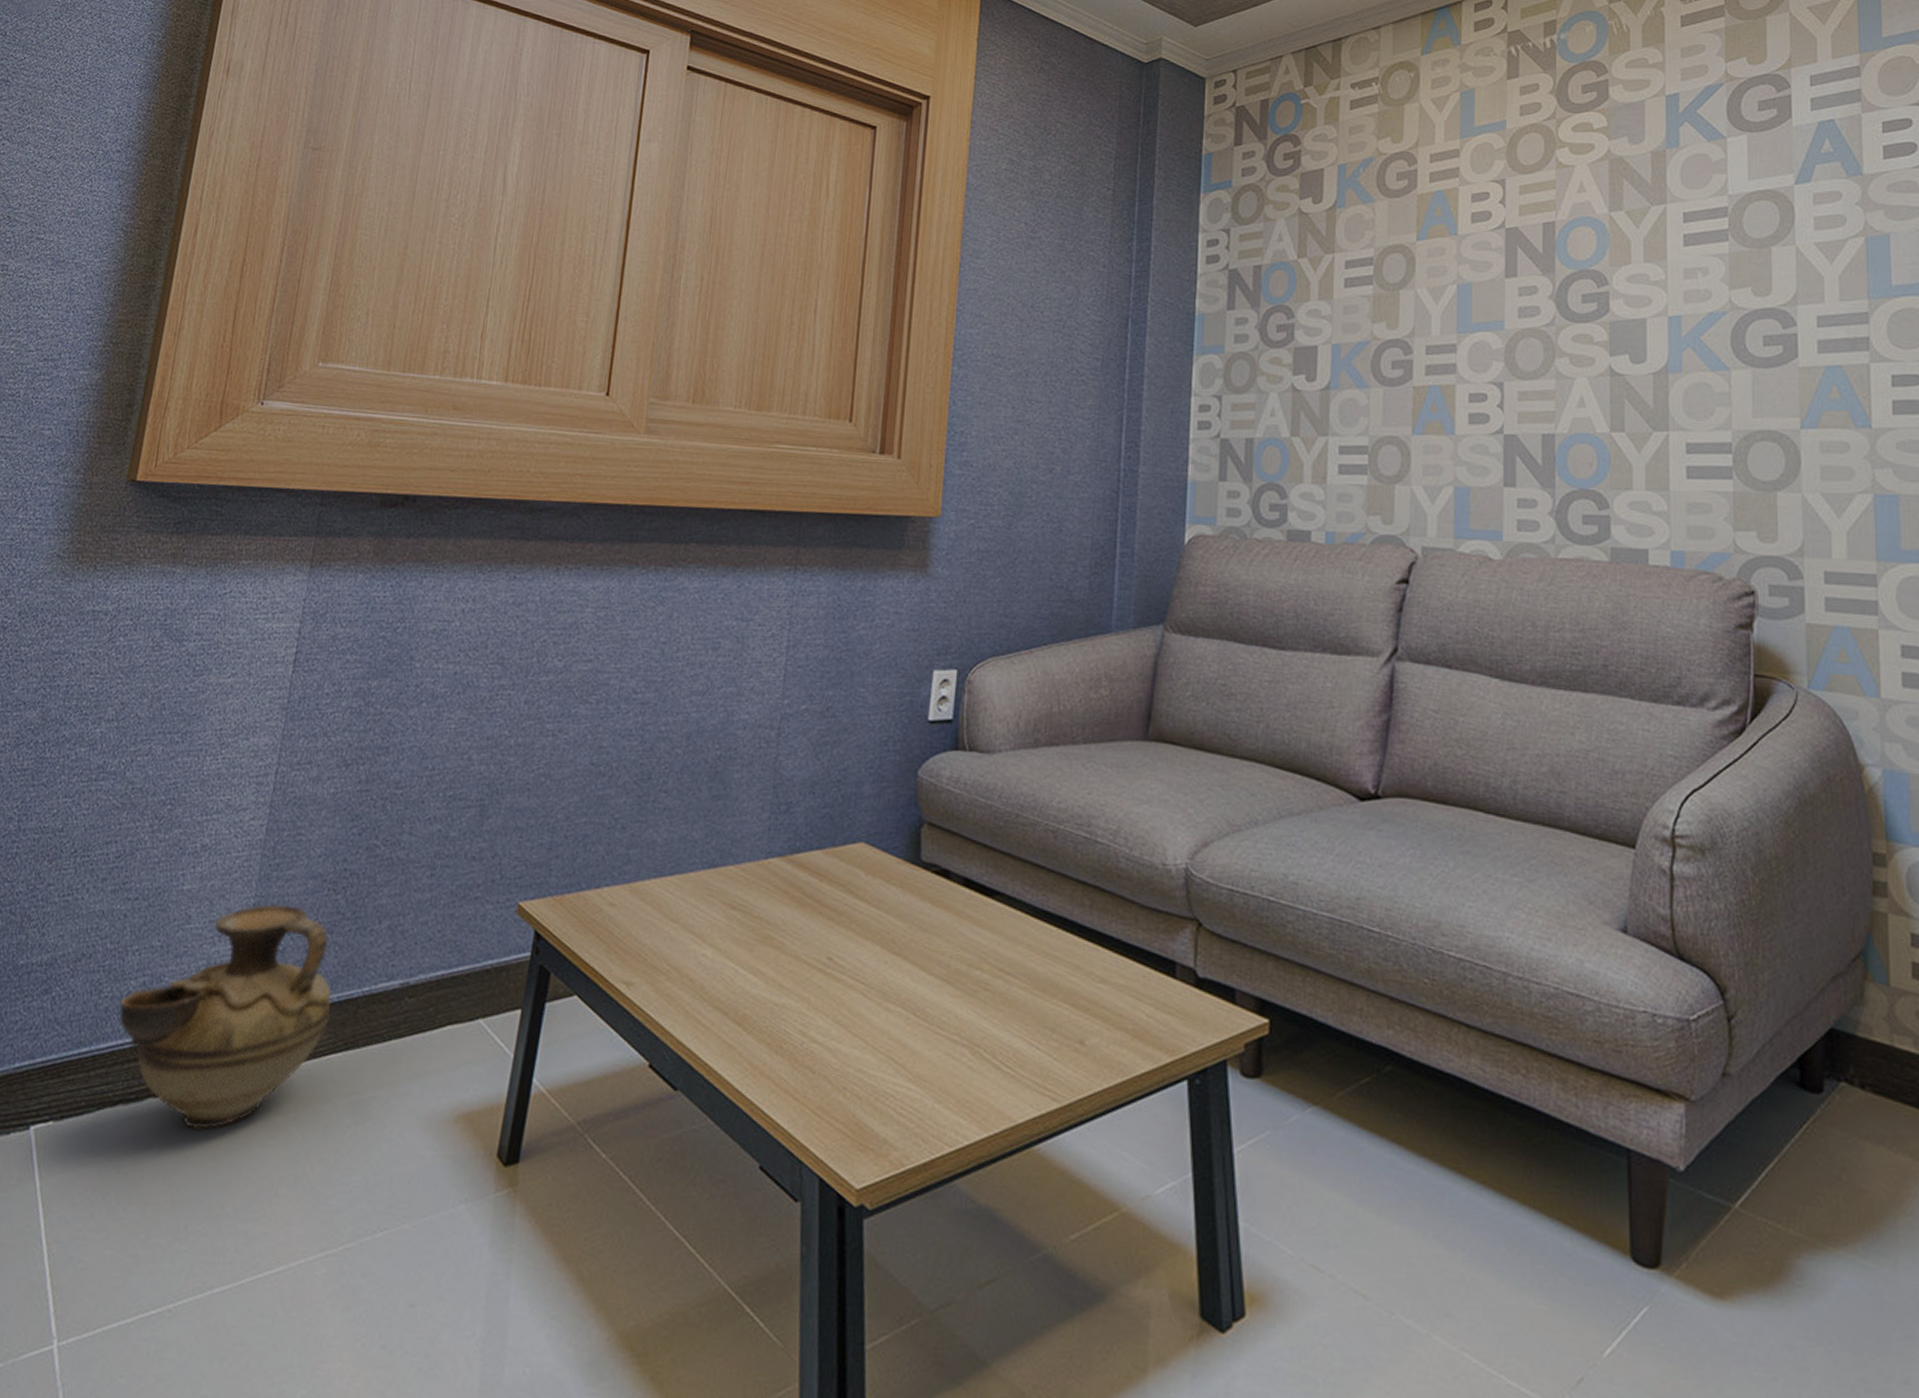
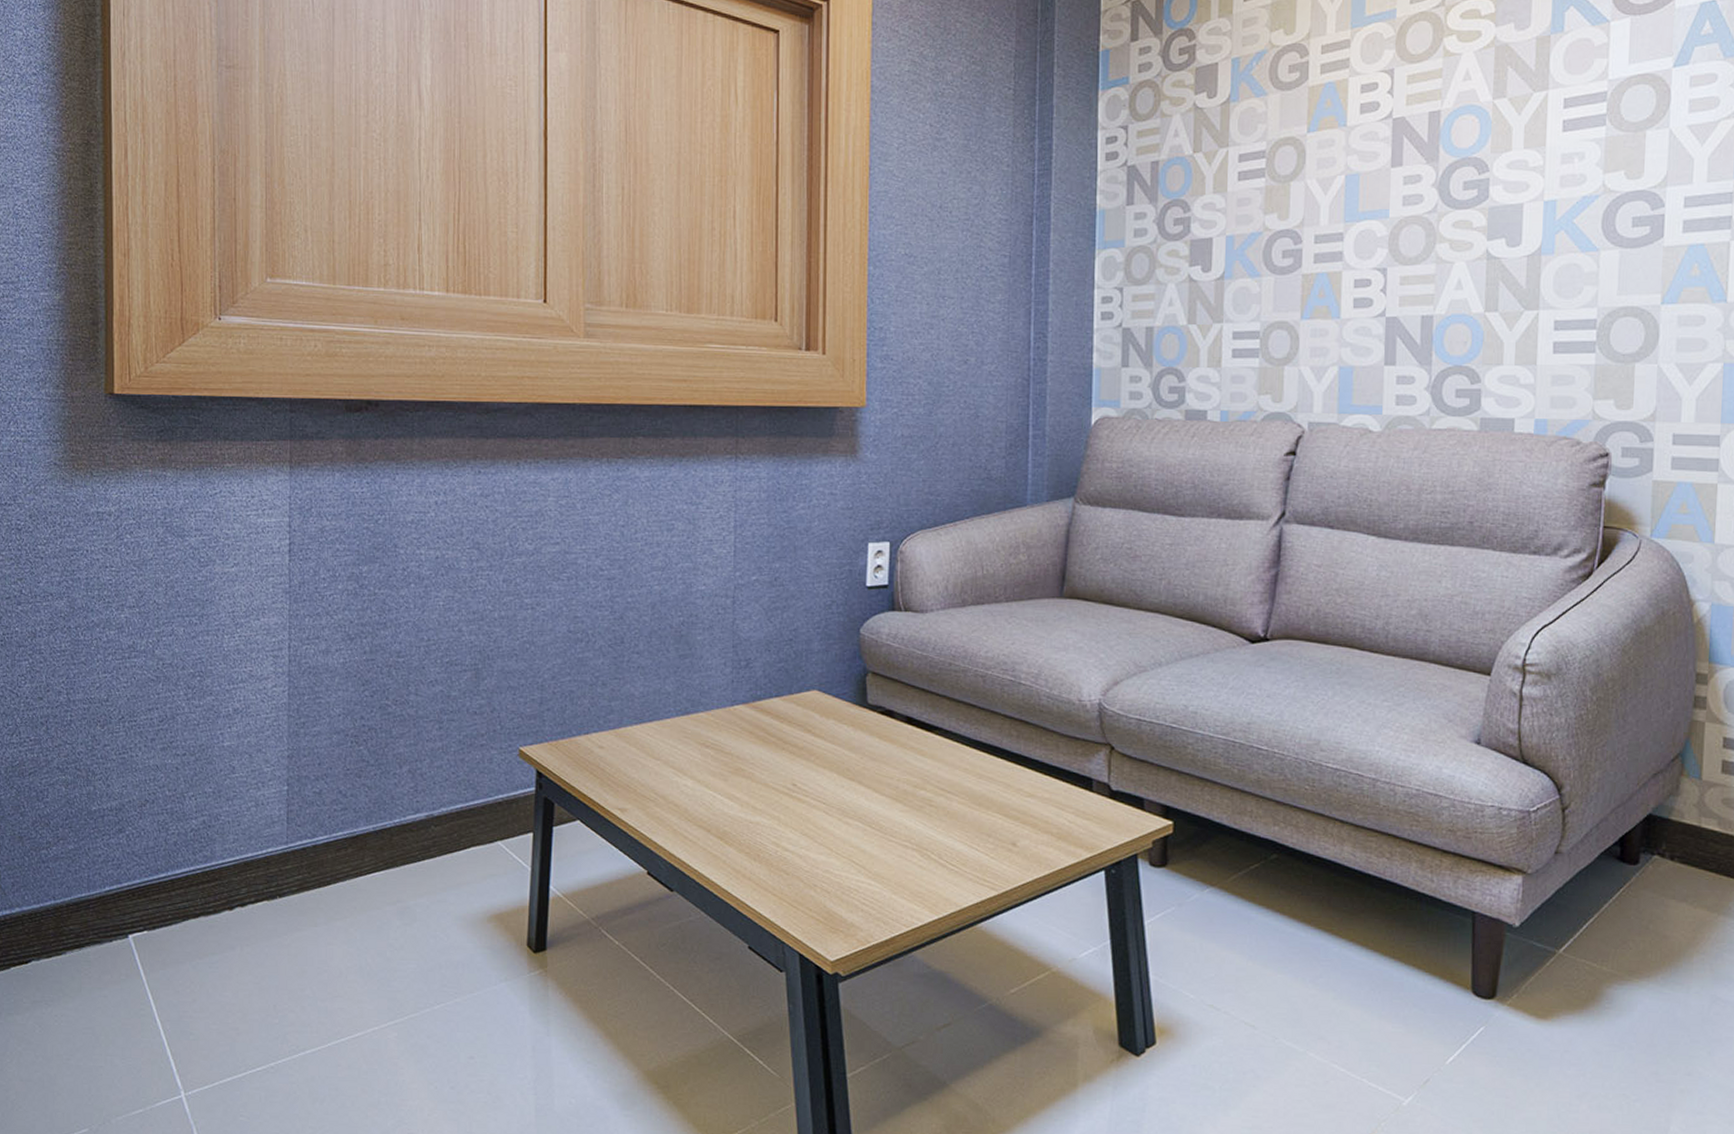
ceramic jug: present [119,904,332,1130] -> none [186,755,369,933]

